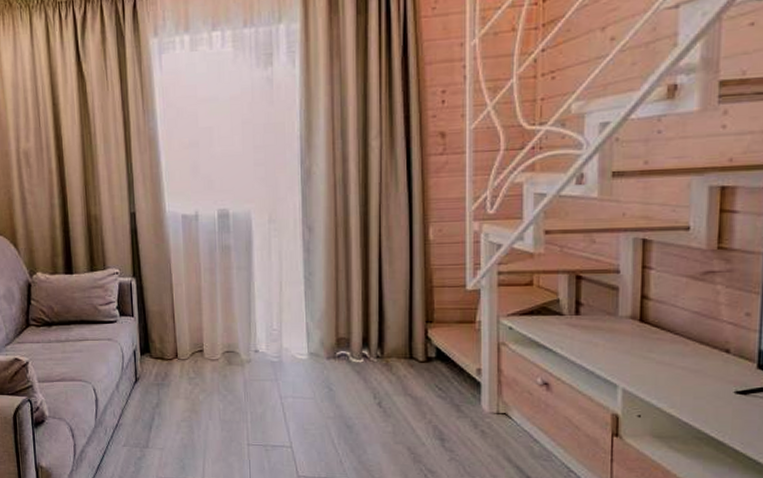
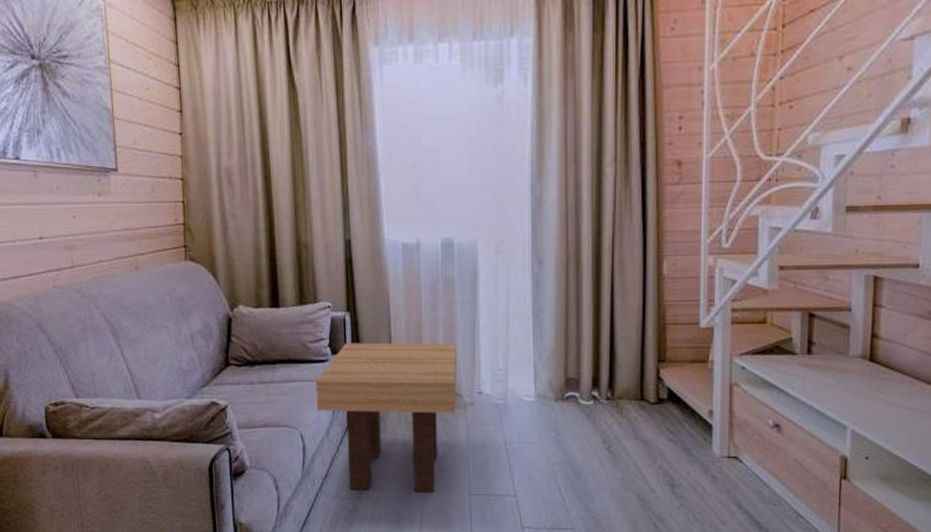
side table: none [105,305,235,442] -> present [315,342,457,492]

